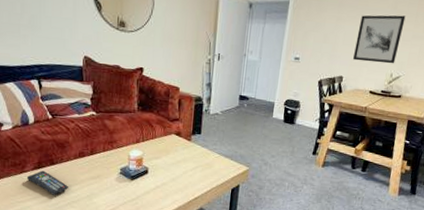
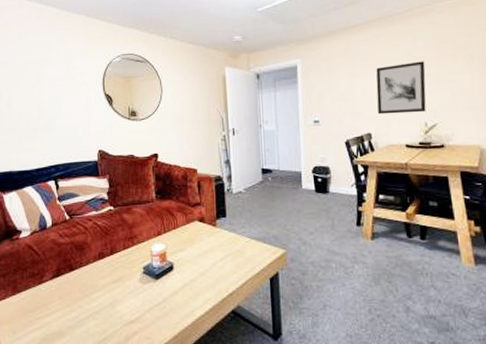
remote control: present [26,171,68,195] -> none [45,279,89,307]

